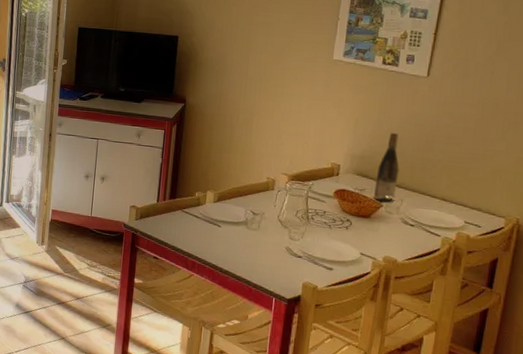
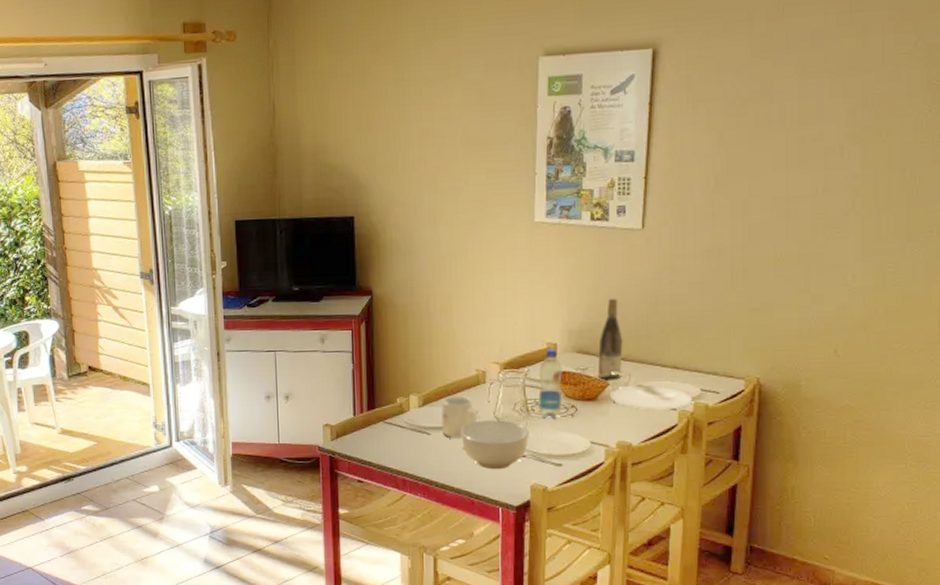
mug: none [231,196,263,234] -> present [441,395,477,438]
bowl: none [247,221,307,266] -> present [460,420,529,470]
bottle: none [317,168,343,229] -> present [538,349,562,419]
plate: none [381,209,456,236] -> present [609,385,692,411]

